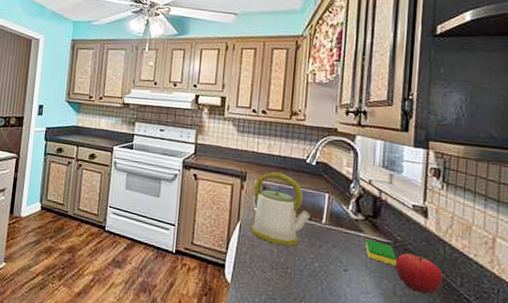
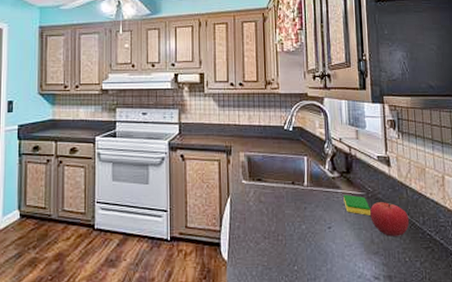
kettle: present [251,172,311,246] -> none [239,142,294,213]

